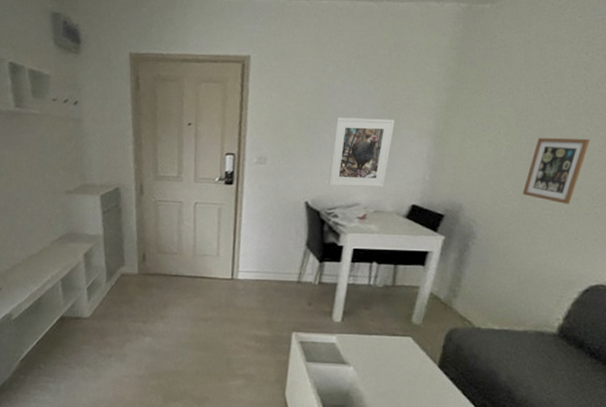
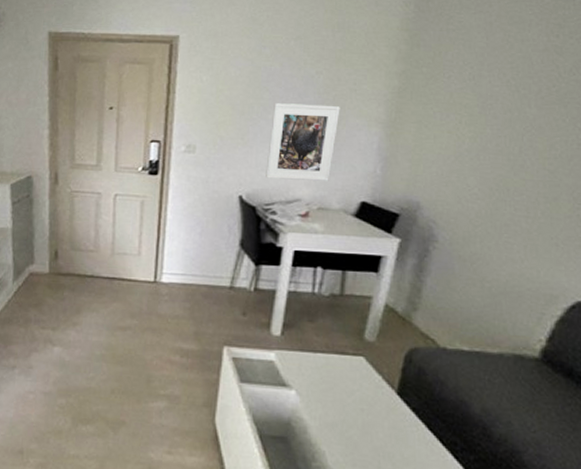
picture frame: present [522,137,591,204] -> none [490,128,568,205]

